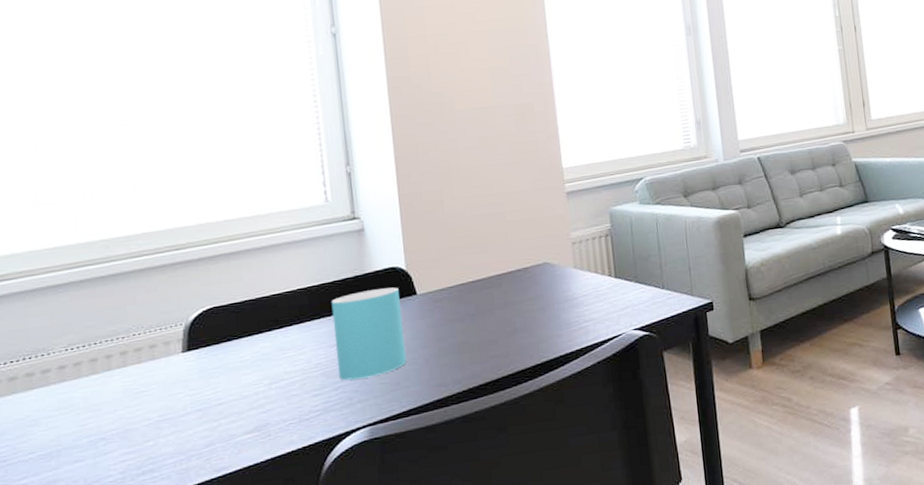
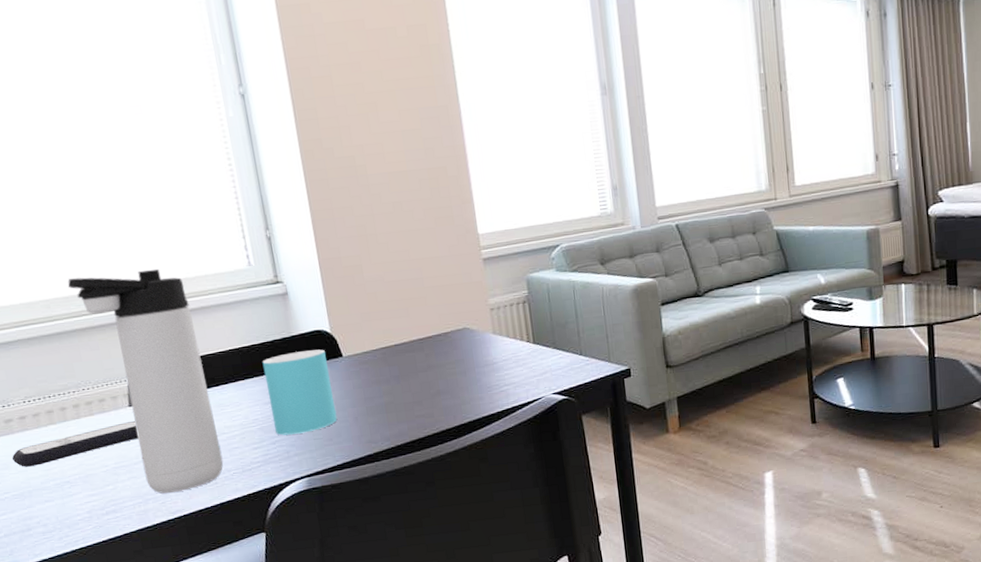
remote control: none [43,368,189,423] -> present [11,421,138,467]
thermos bottle: none [131,205,280,449] -> present [67,268,224,494]

